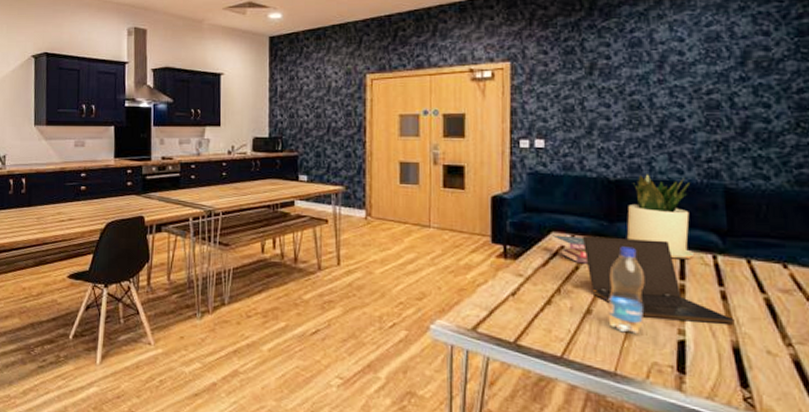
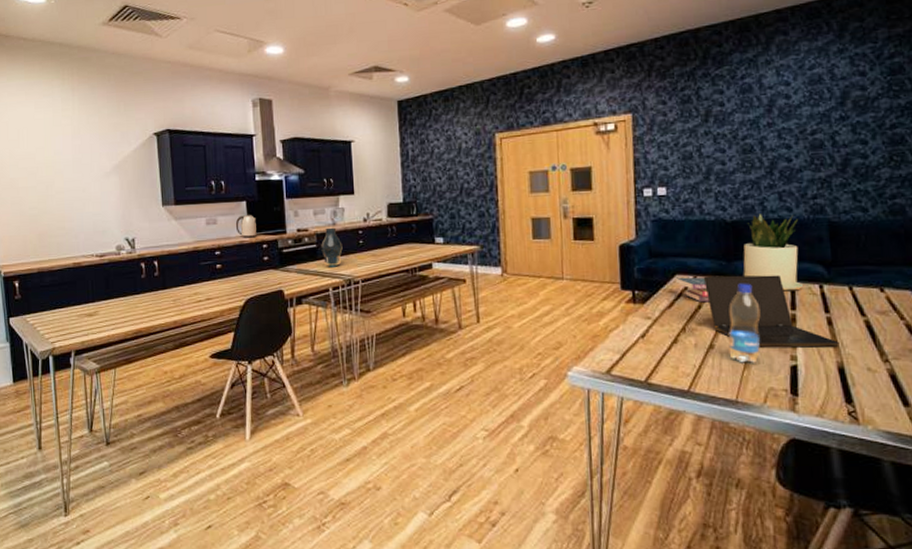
kettle: none [102,139,123,162] -> present [235,214,257,238]
vase: none [184,157,206,197] -> present [321,227,343,267]

